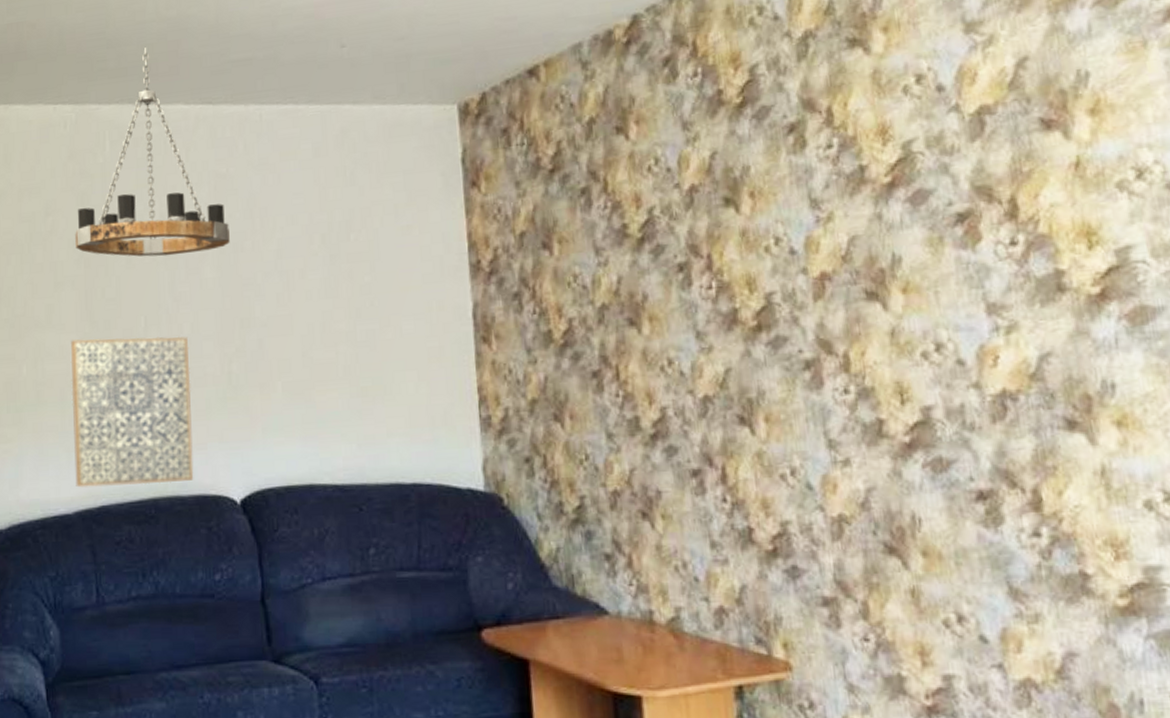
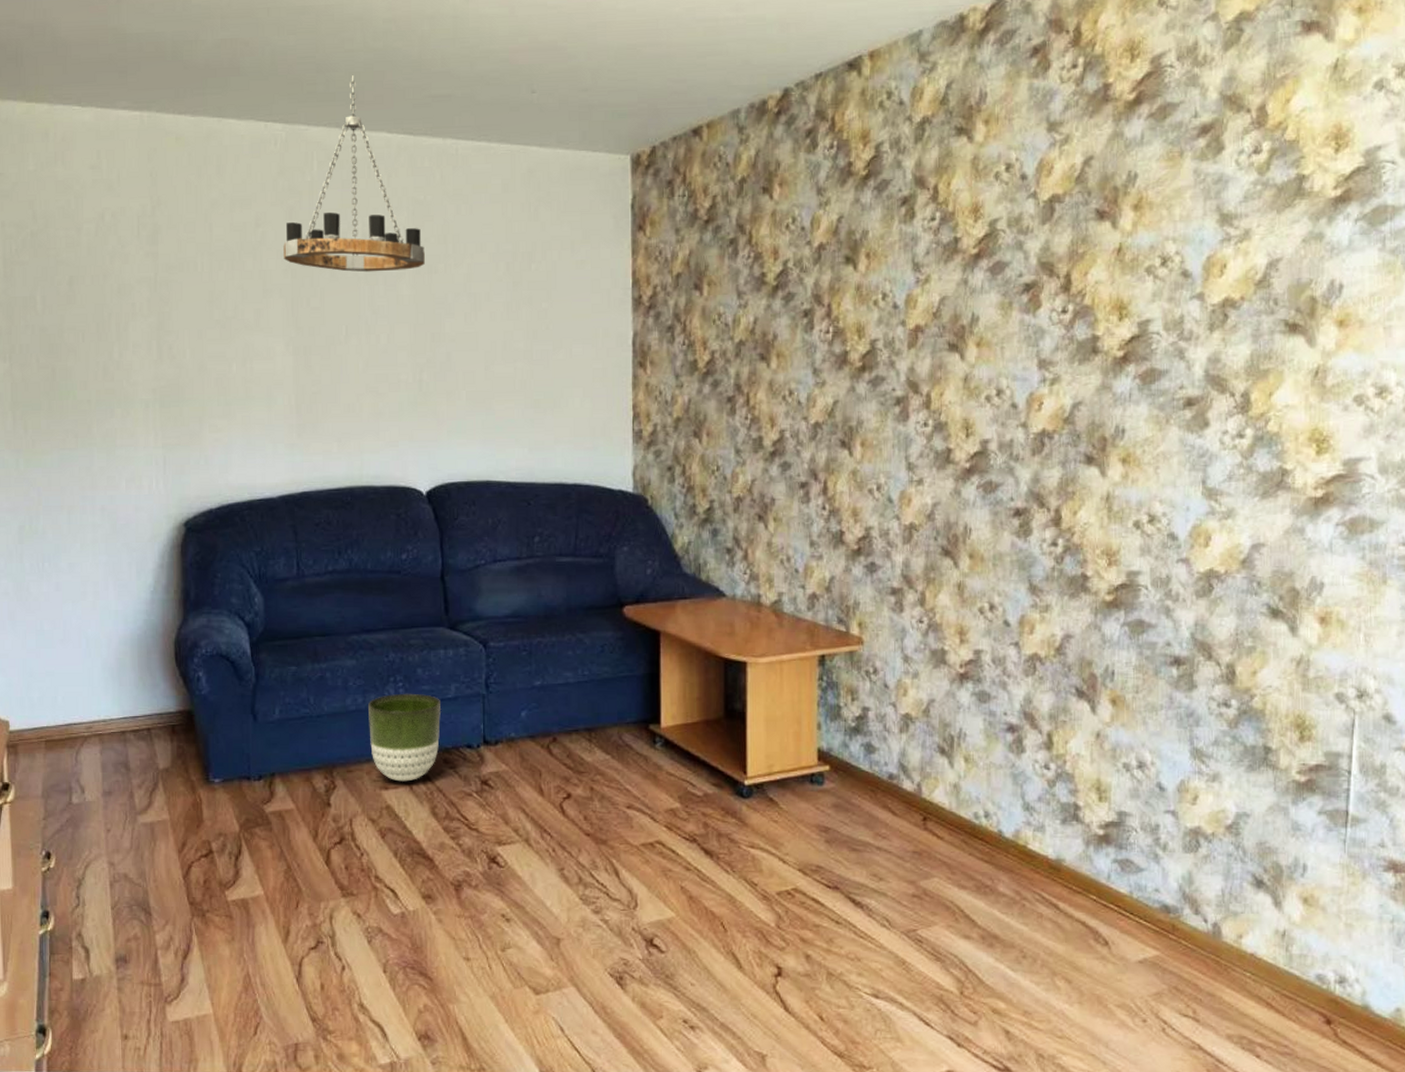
wall art: present [70,336,194,488] -> none [277,342,386,475]

